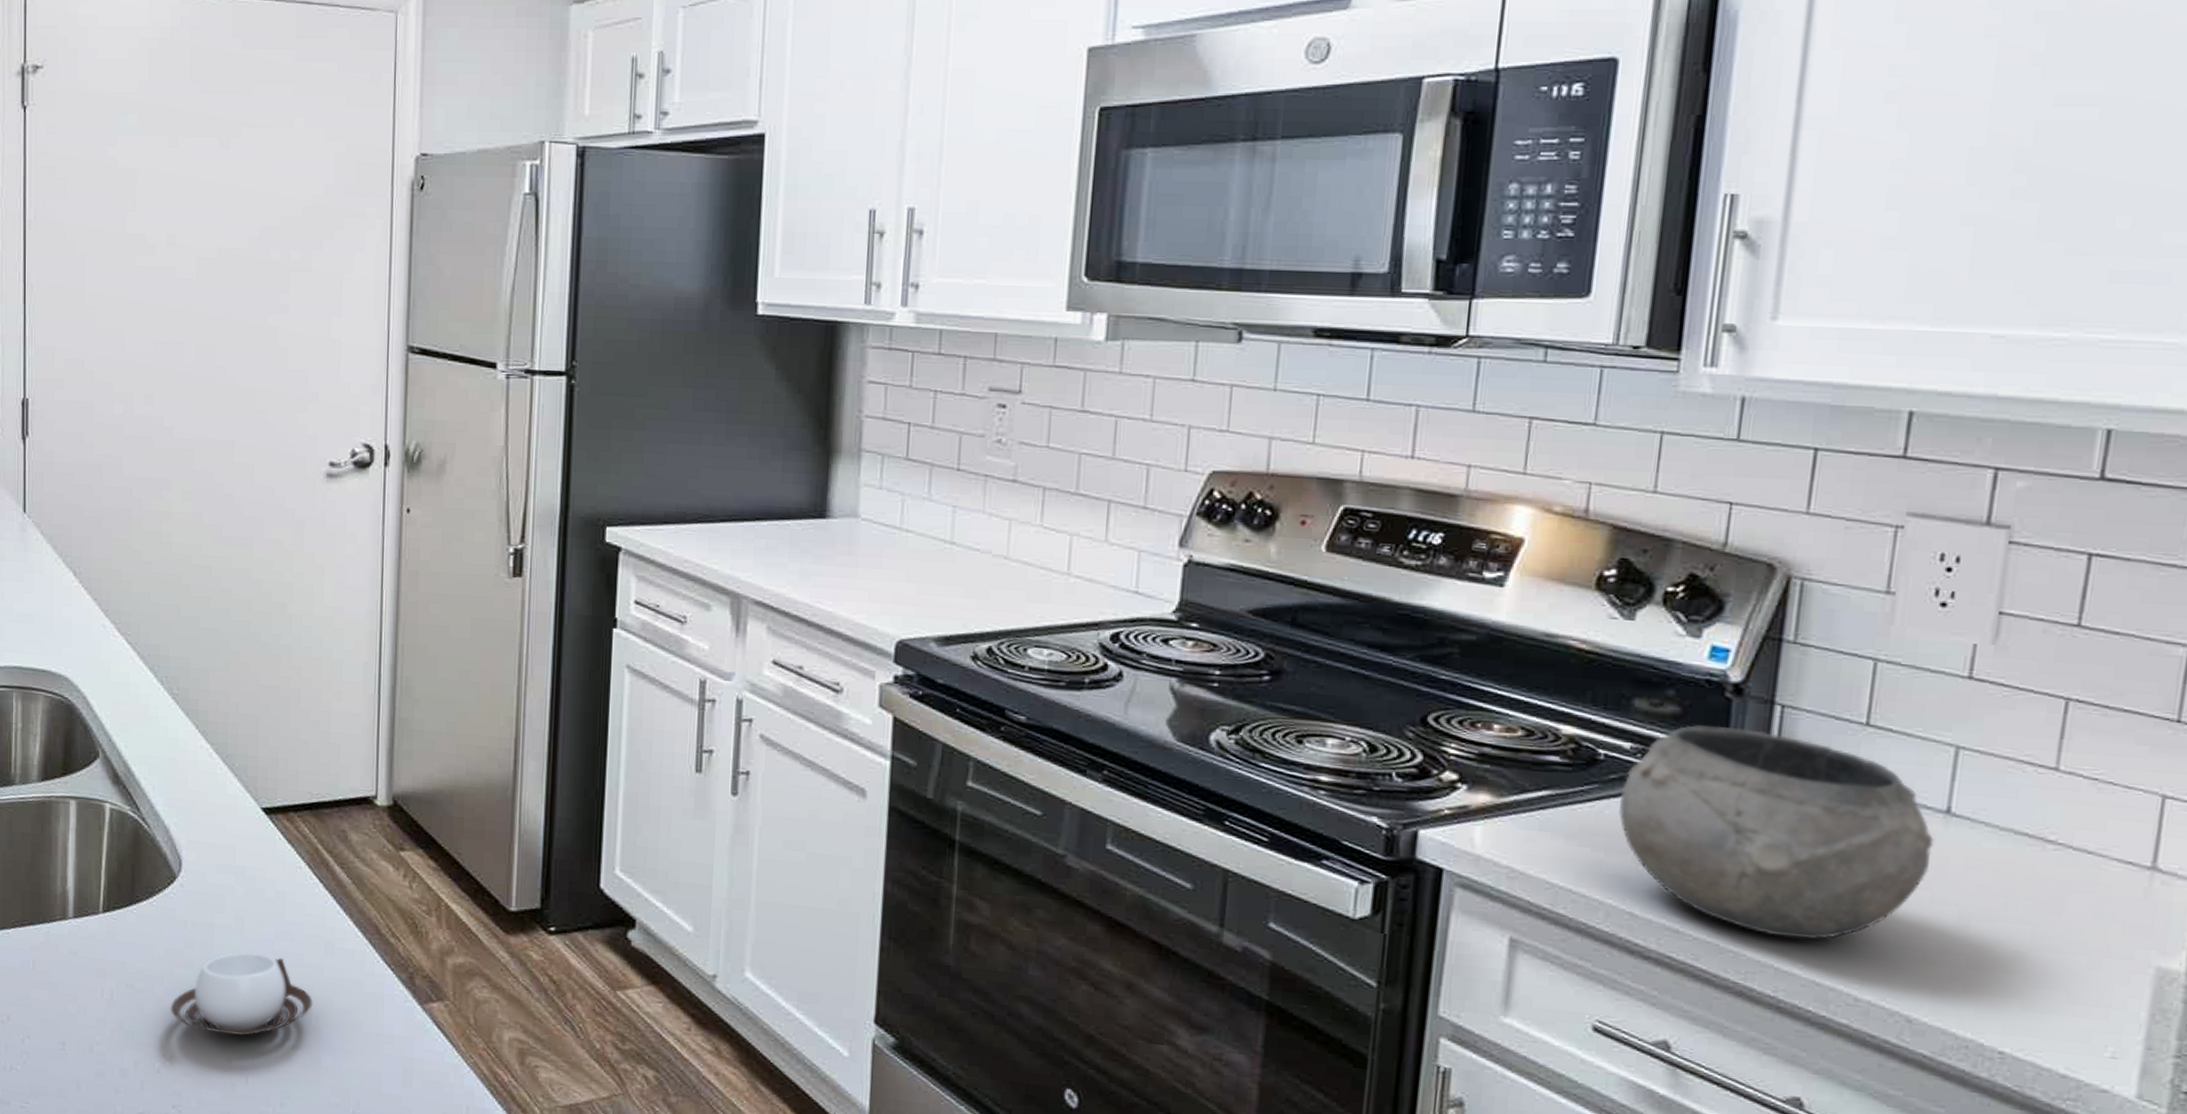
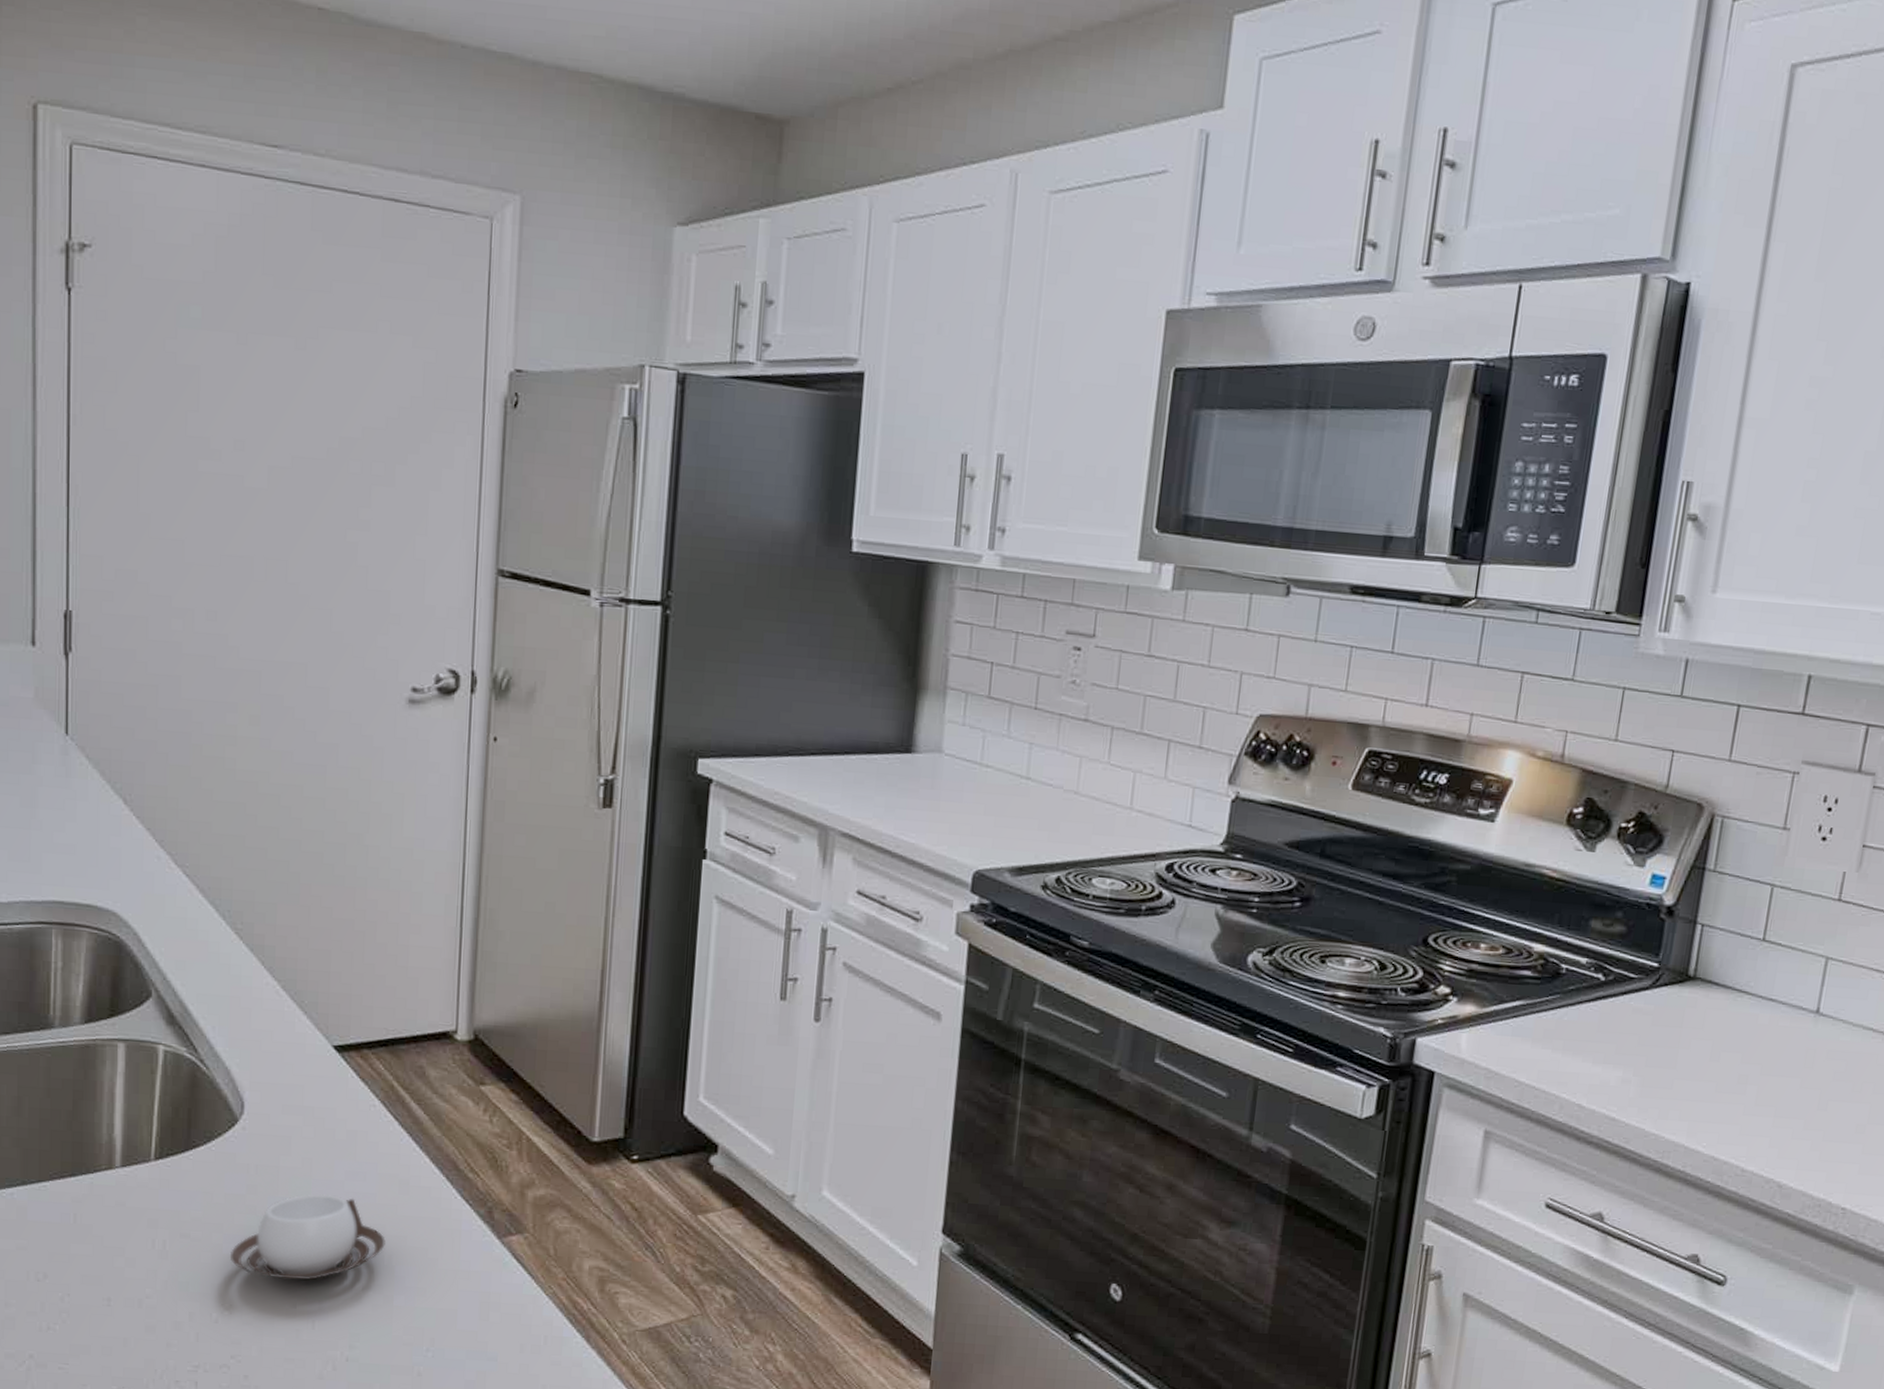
bowl: present [1619,725,1934,940] -> none [1574,942,1806,1122]

